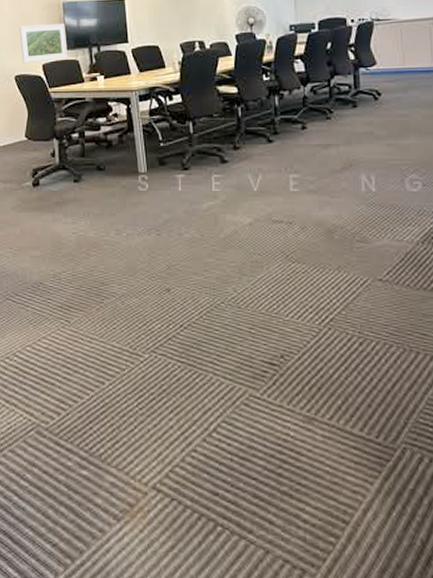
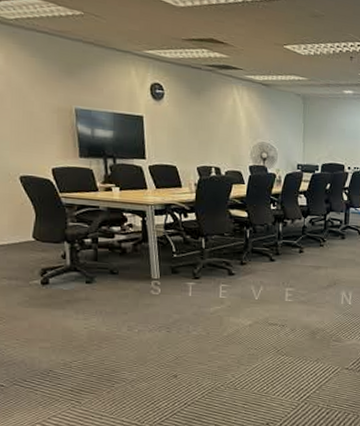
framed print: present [19,24,68,64] -> none [25,125,81,167]

